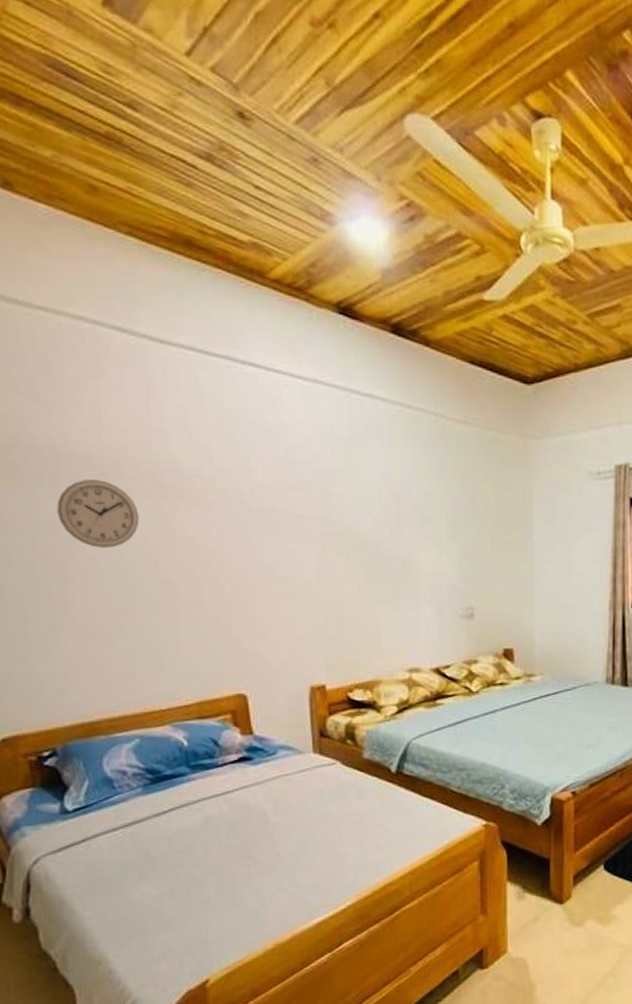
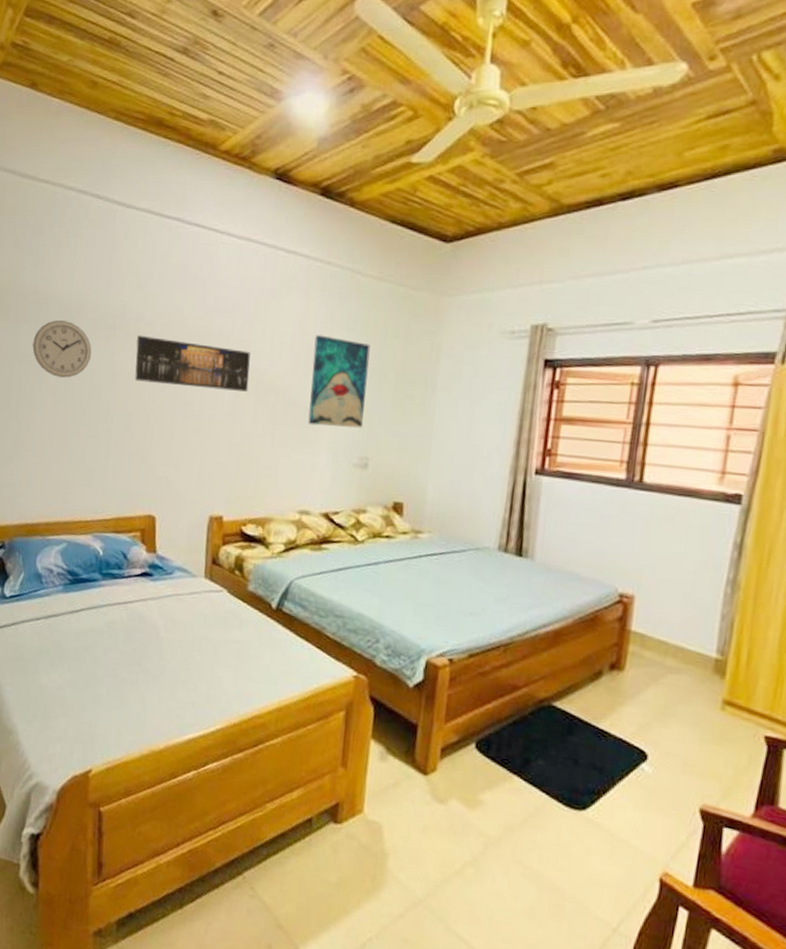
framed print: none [196,492,337,549] -> present [135,335,251,392]
wall art: none [404,484,465,579] -> present [308,335,370,428]

